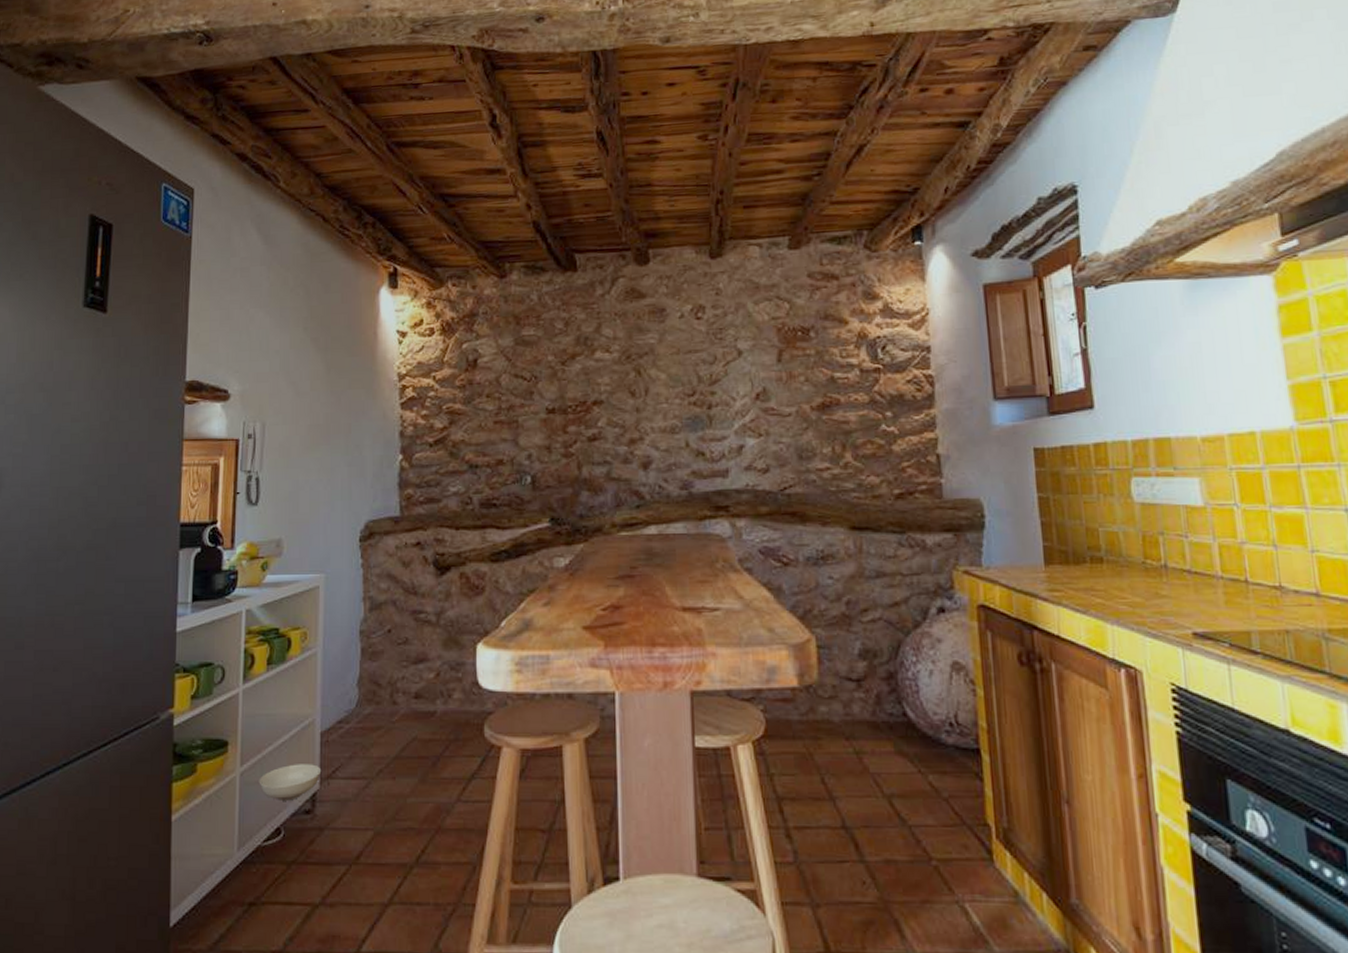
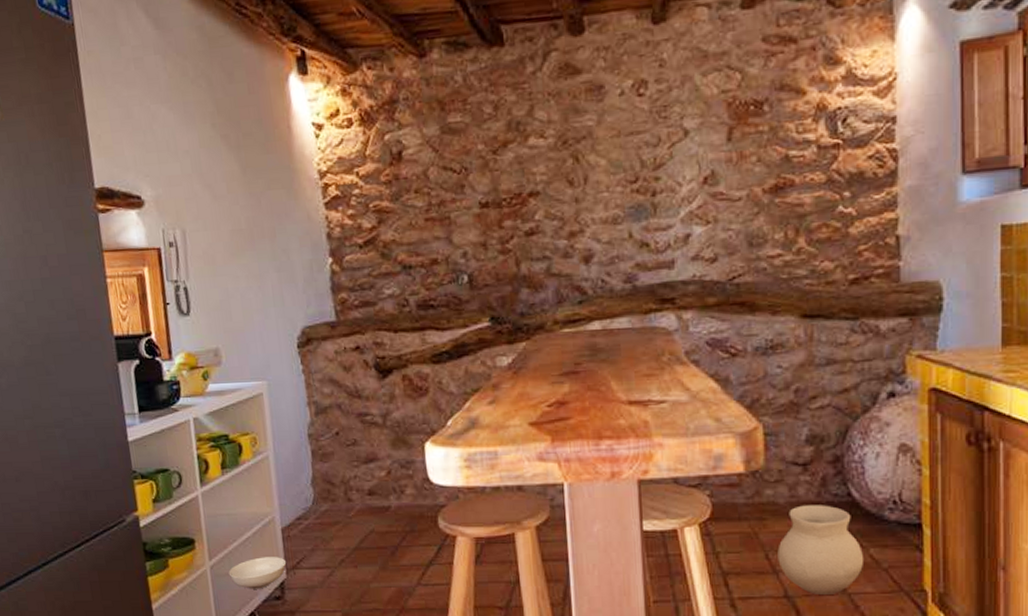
ceramic pot: none [833,724,924,826] -> present [777,505,864,595]

